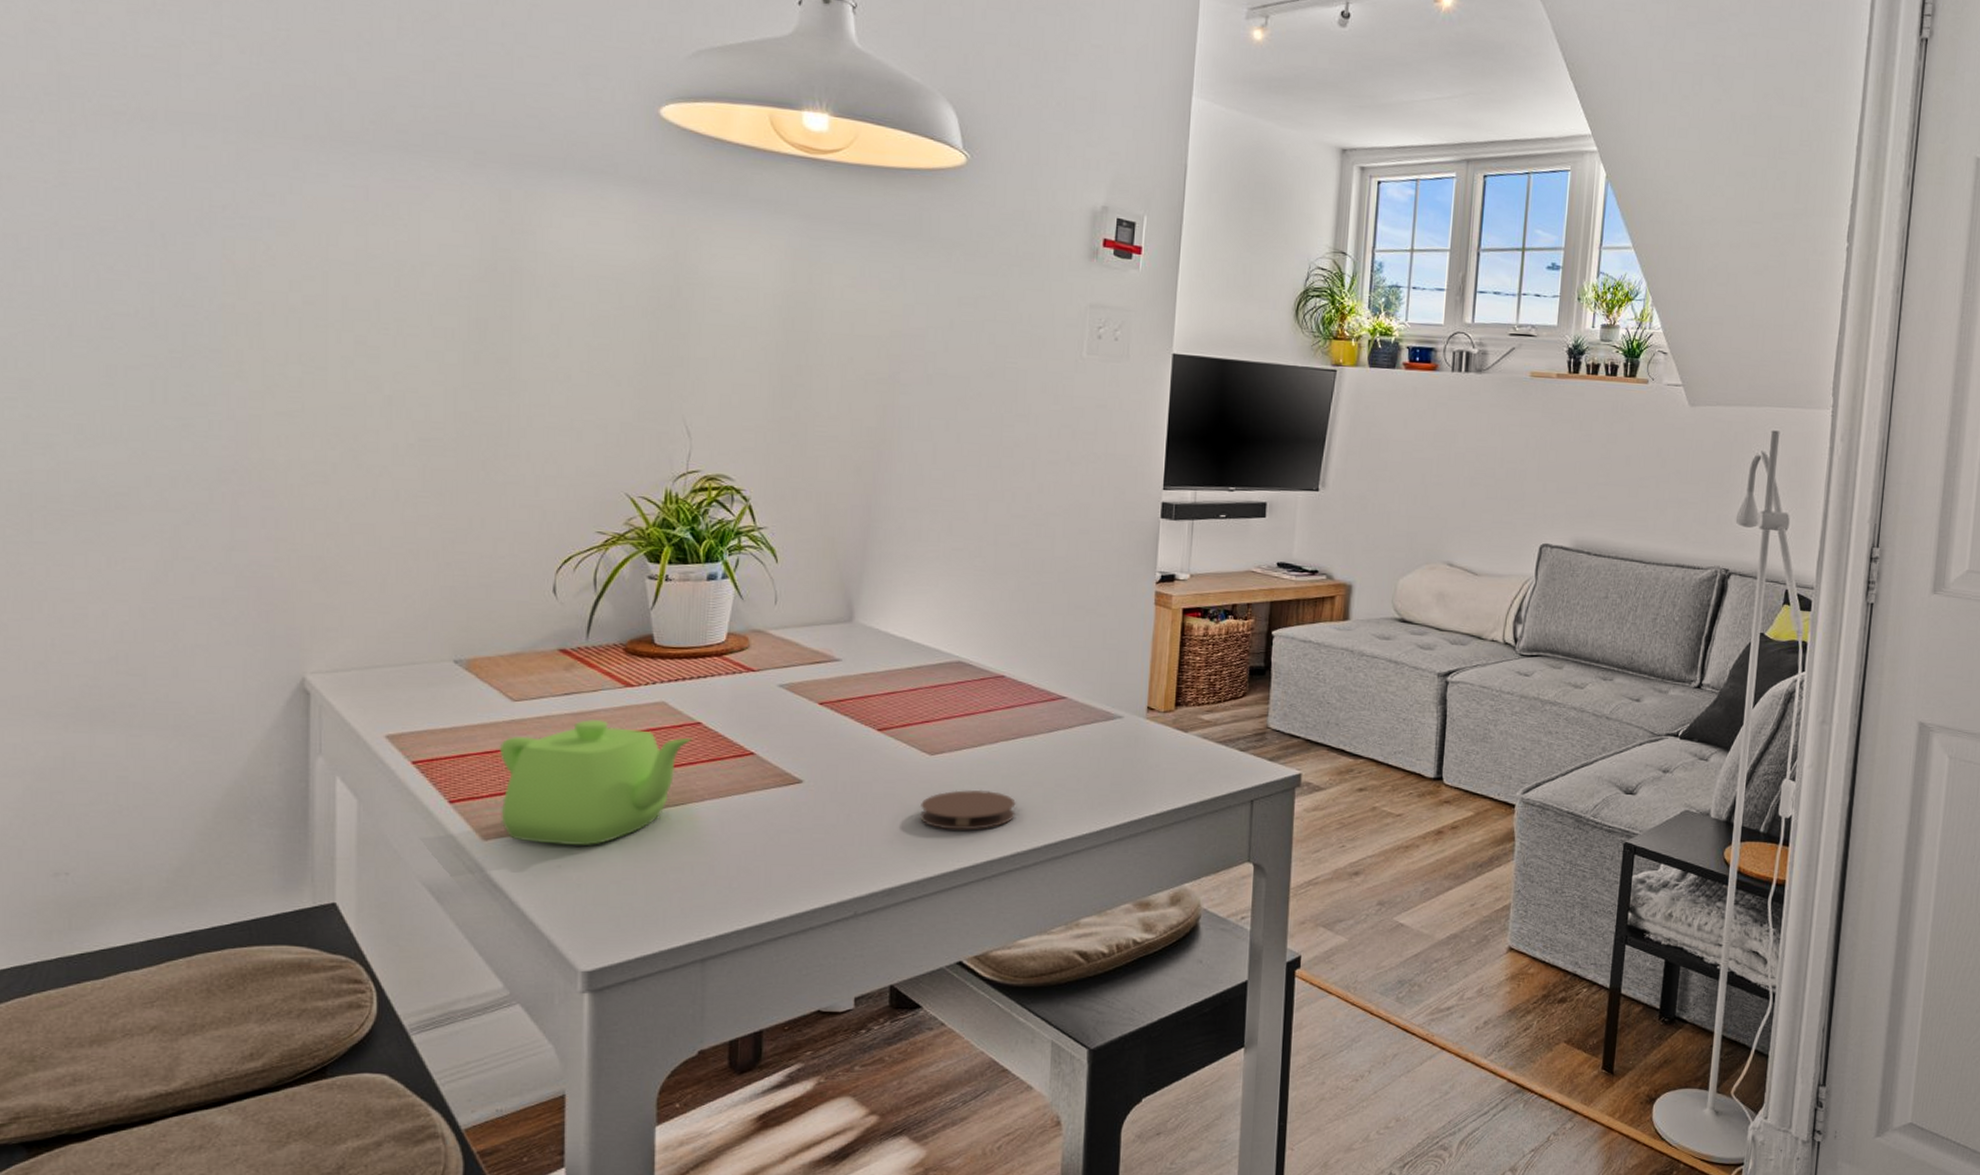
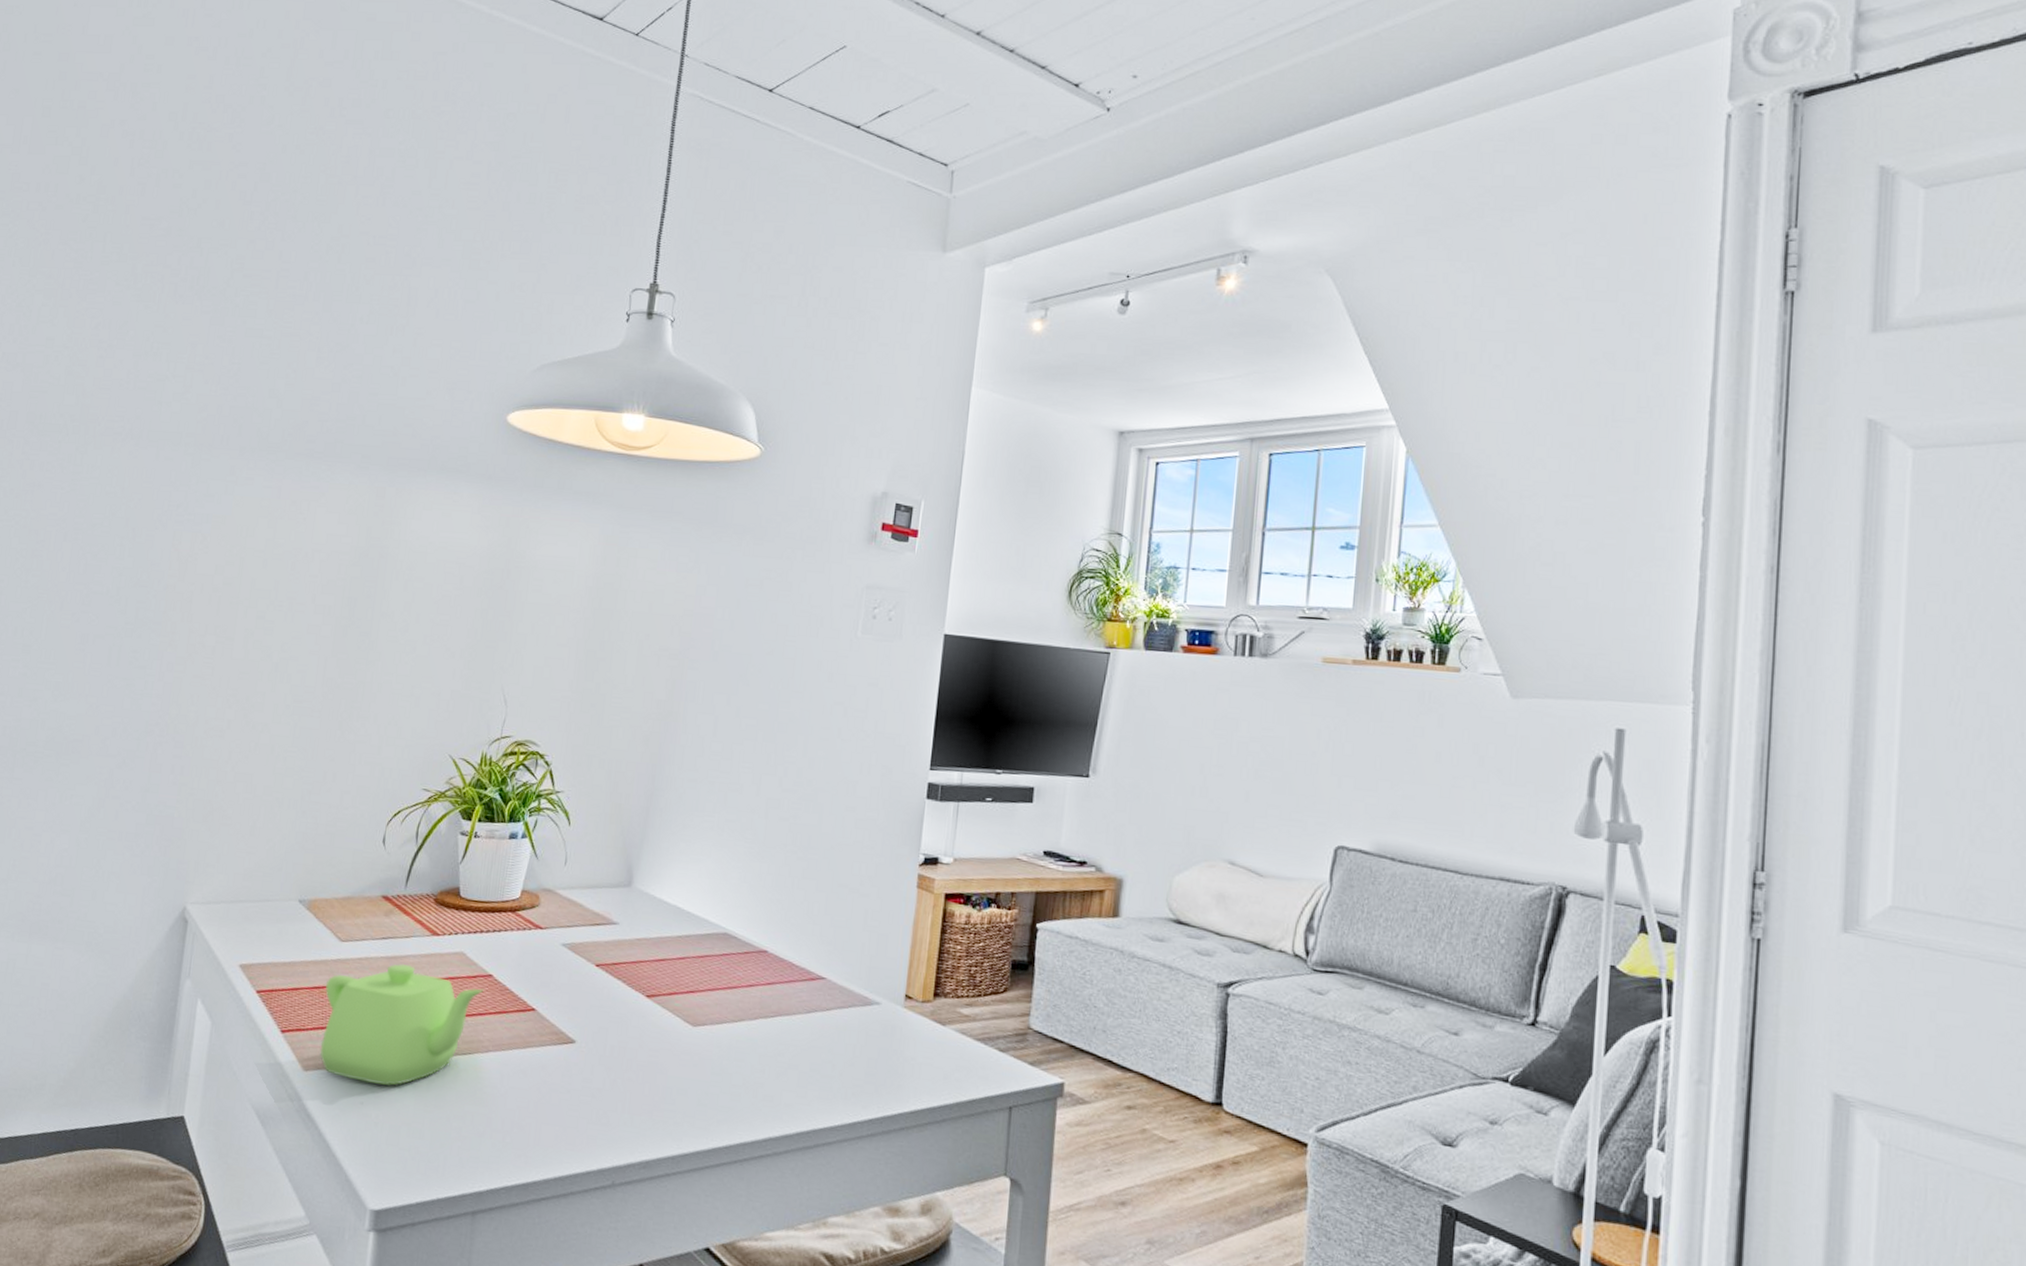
coaster: present [920,789,1016,831] -> none [679,1065,771,1109]

